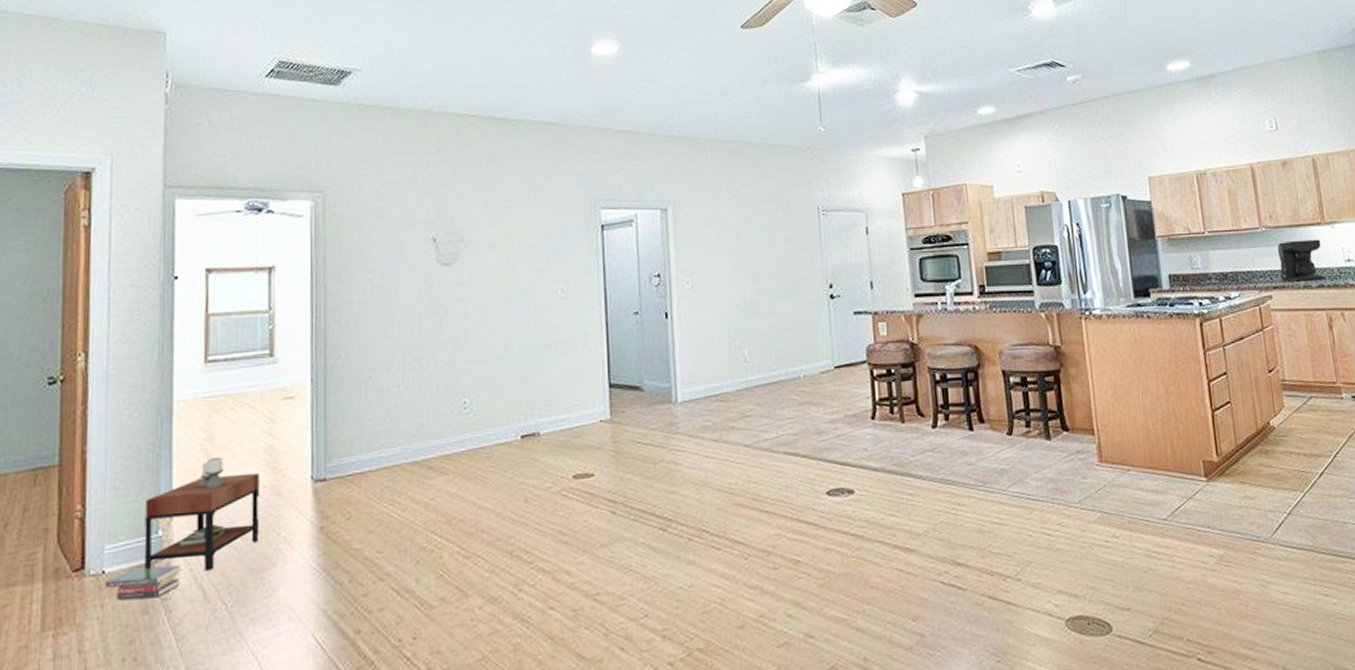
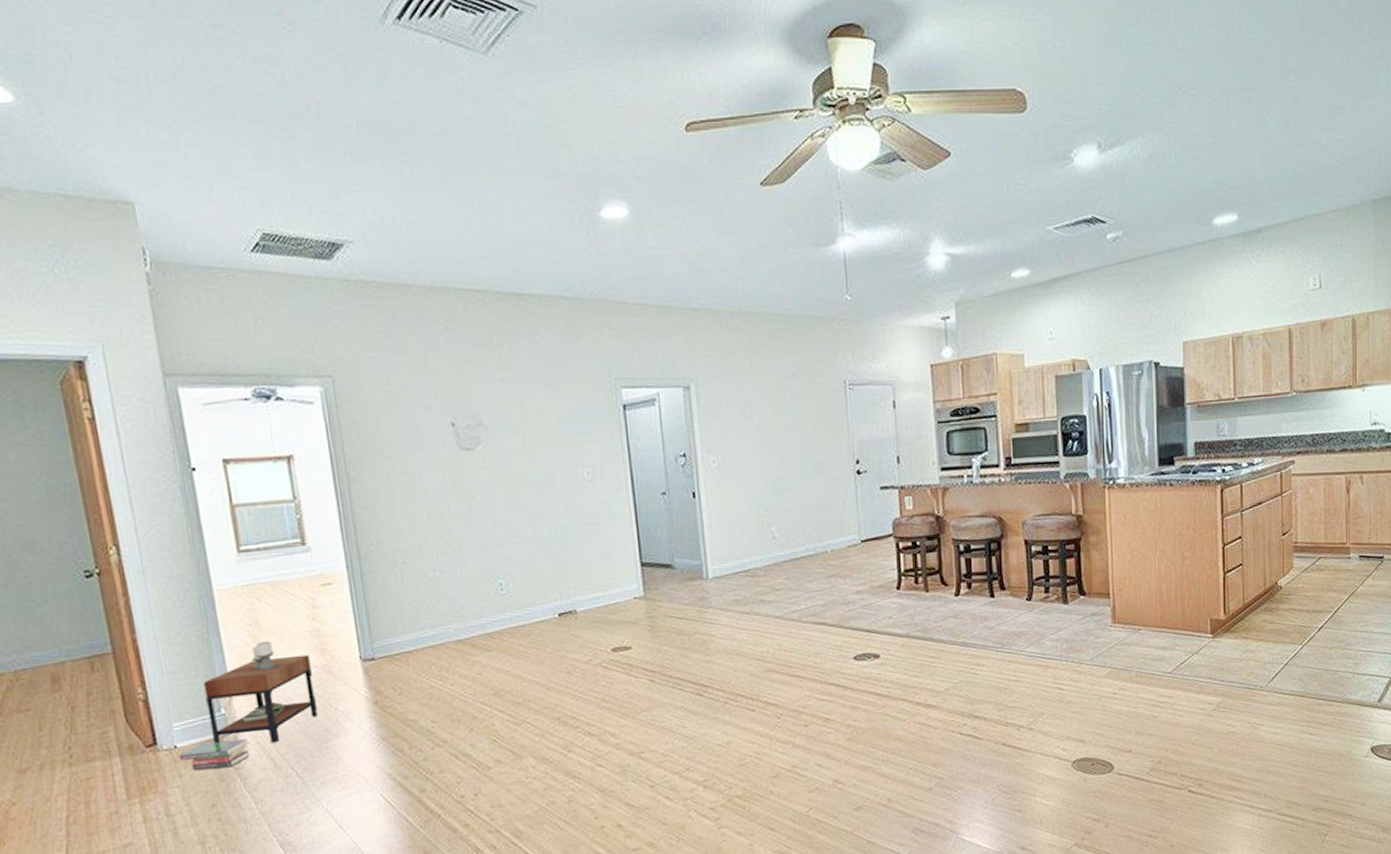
coffee maker: present [1277,239,1326,282] -> none [1306,403,1350,447]

